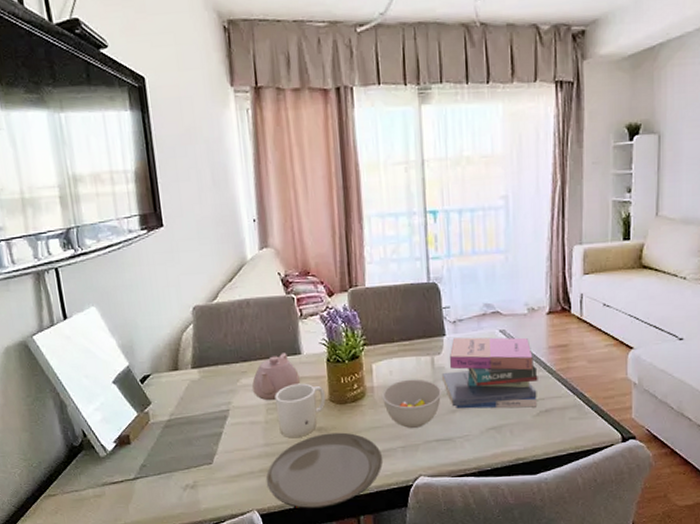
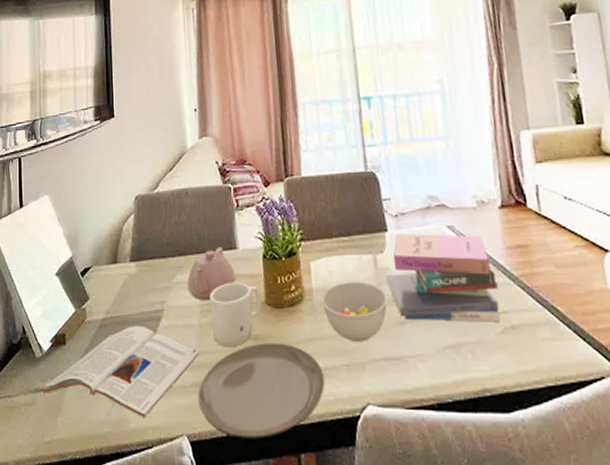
magazine: none [111,424,267,500] -> present [44,325,200,419]

